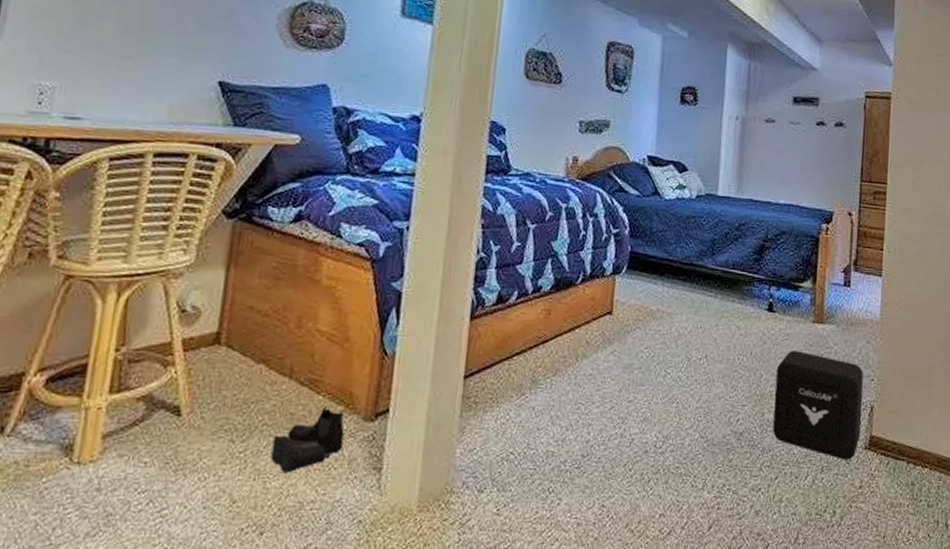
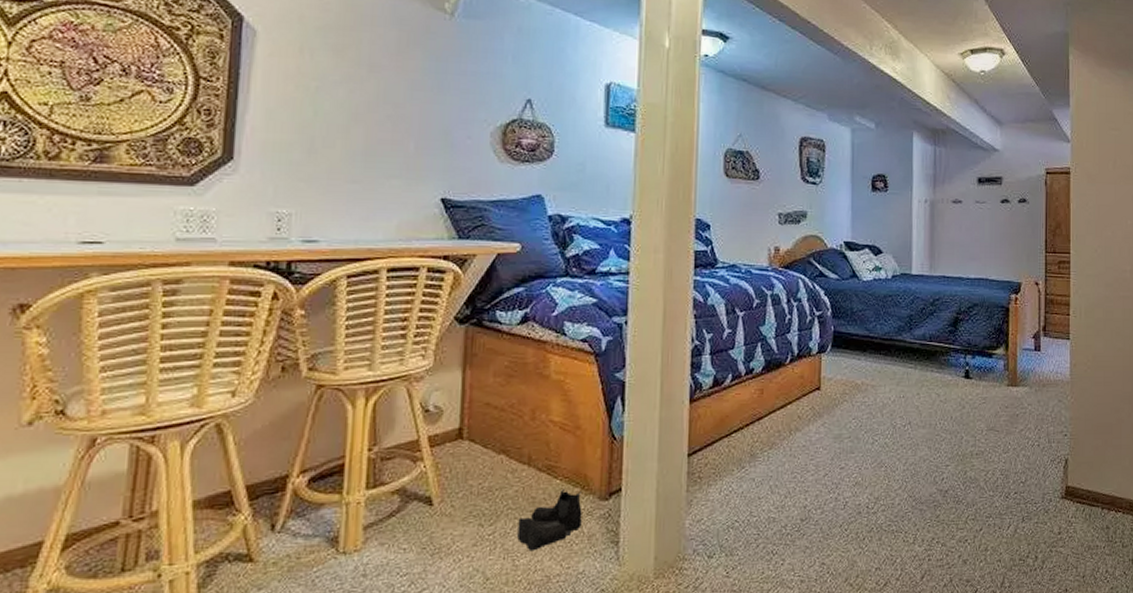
air purifier: present [773,350,863,460] -> none [976,413,1058,509]

